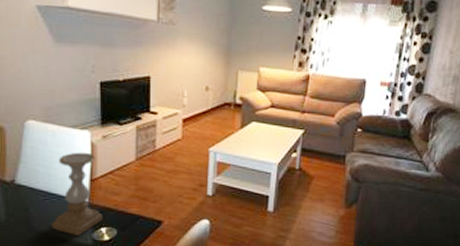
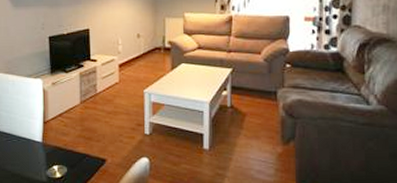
candle holder: present [52,152,103,236] -> none [13,98,55,173]

